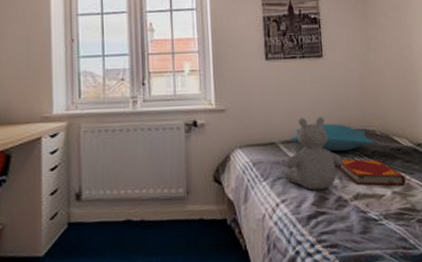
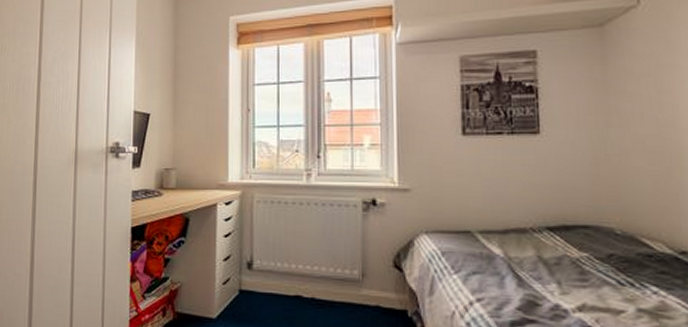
teddy bear: present [284,117,344,190] -> none [481,205,564,293]
pillow: present [290,123,375,152] -> none [491,214,613,250]
hardback book: present [337,159,406,186] -> none [554,260,659,303]

